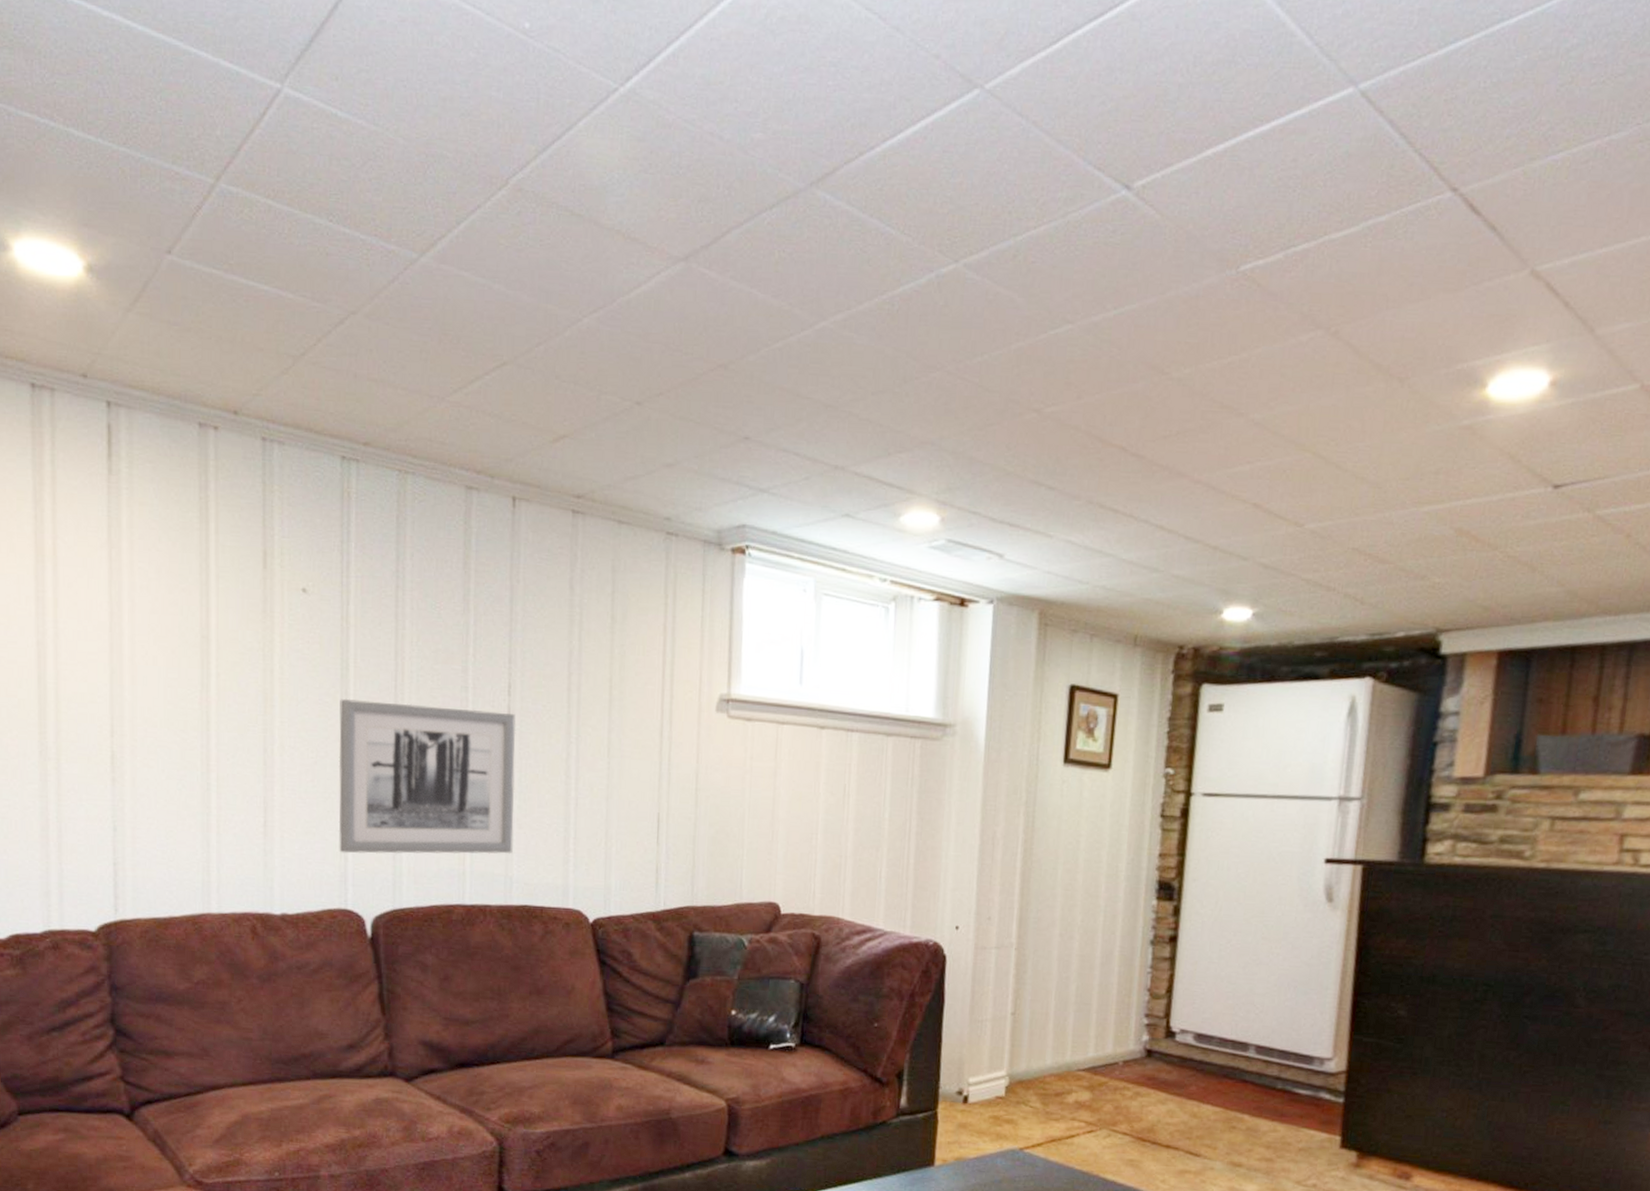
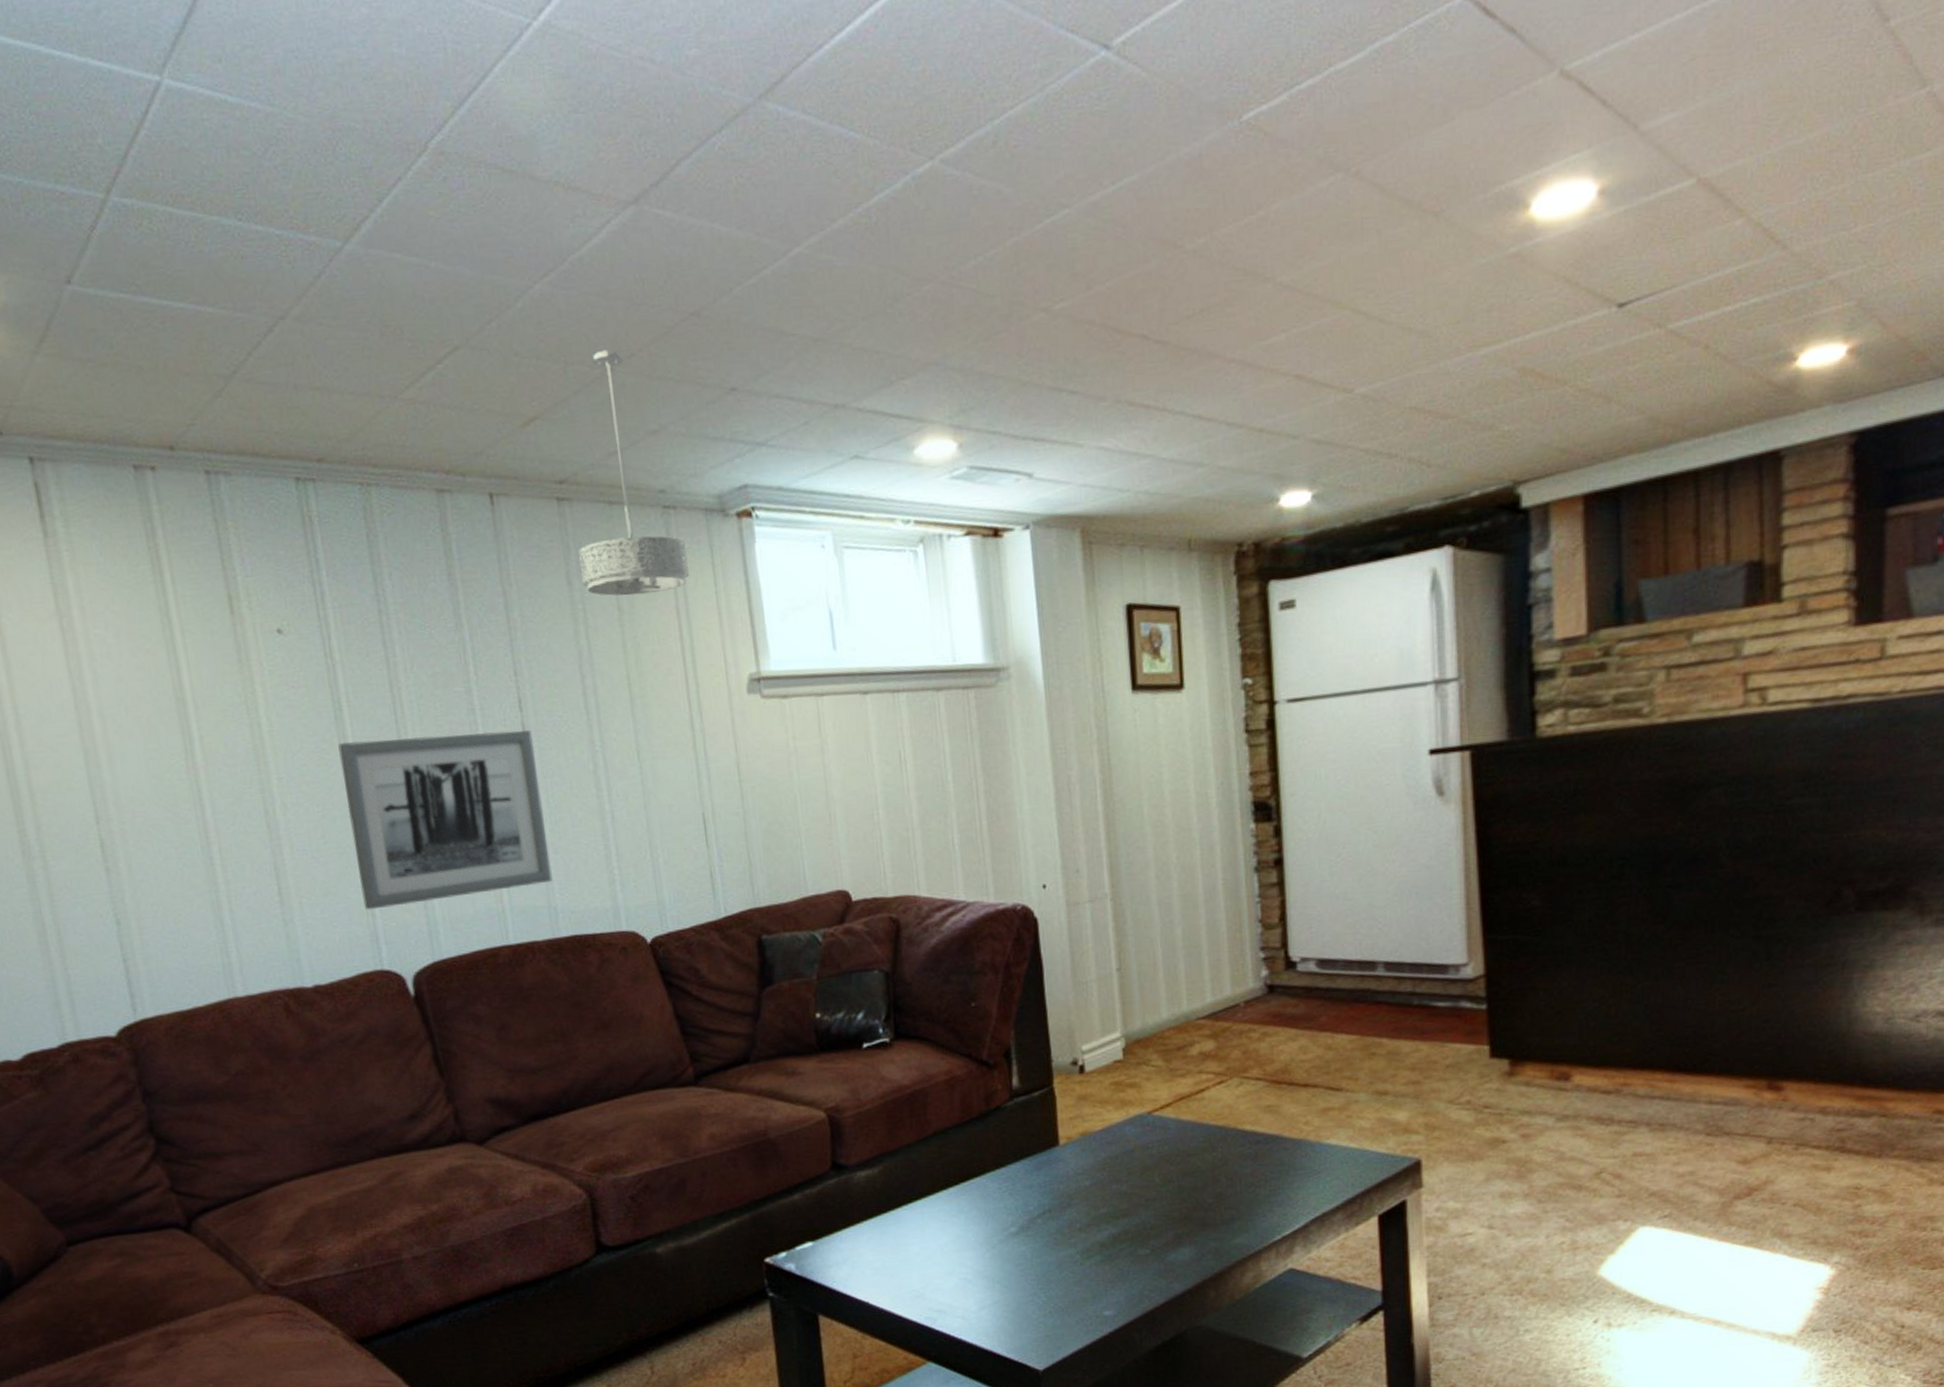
ceiling light fixture: none [583,385,682,609] -> present [578,349,689,596]

